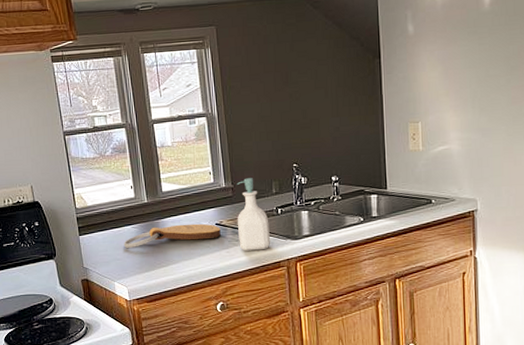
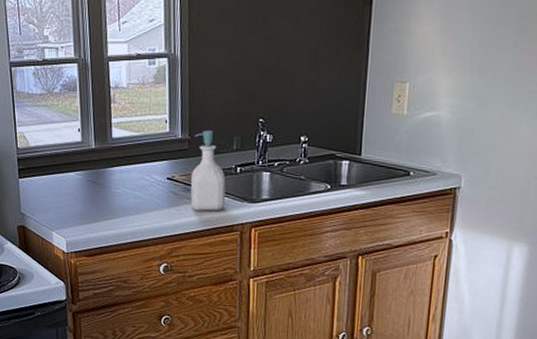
cutting board: present [123,223,221,248] -> none [65,175,172,196]

